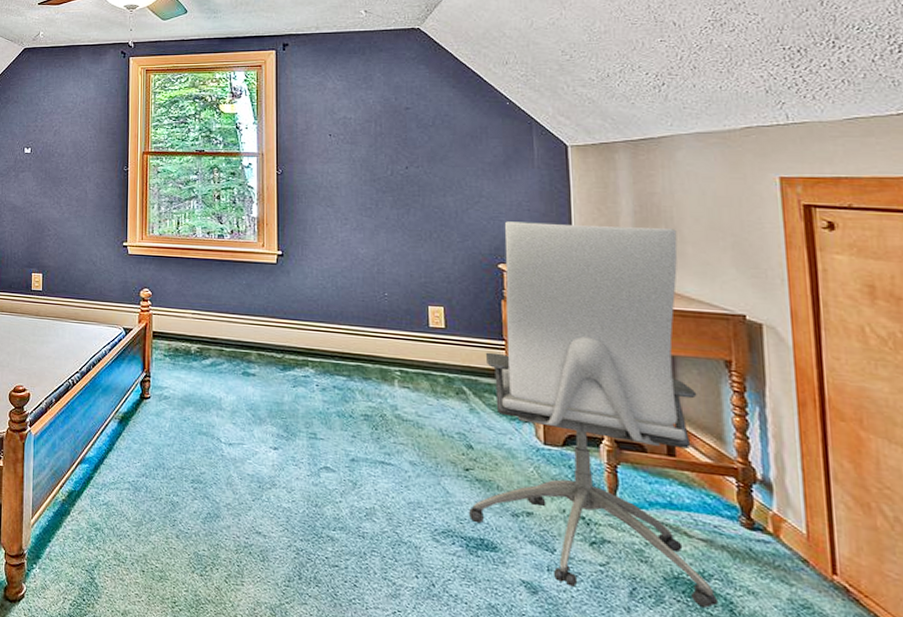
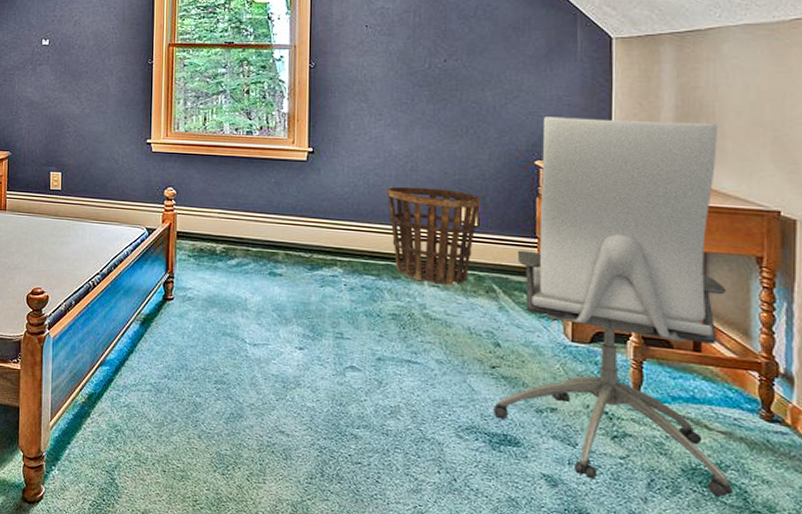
basket: none [354,289,447,387] -> present [386,186,480,286]

